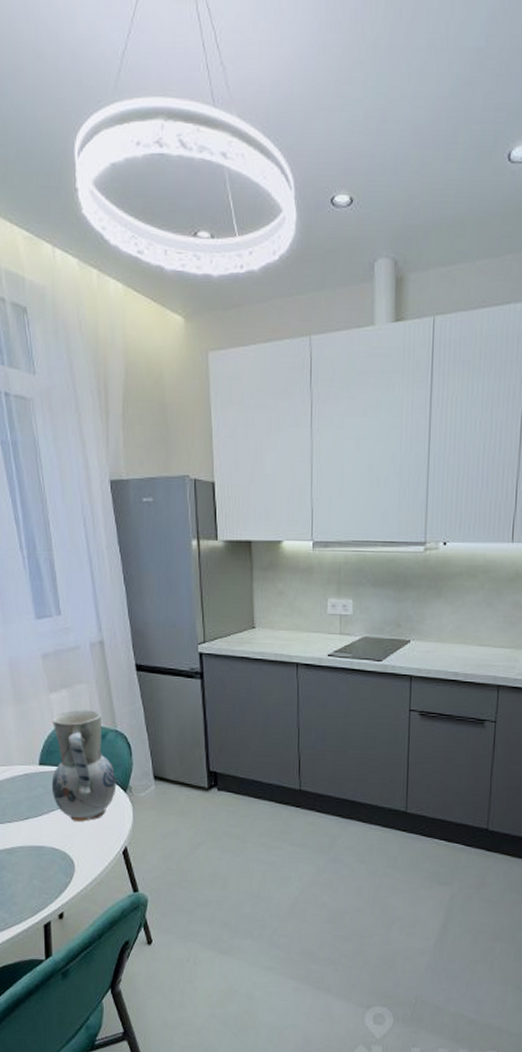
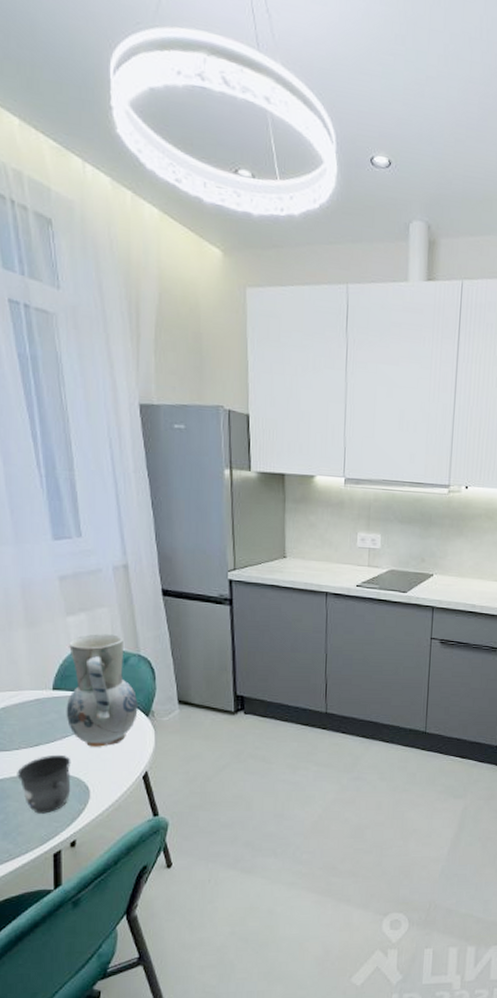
mug: none [10,828,58,885] -> present [17,754,71,814]

